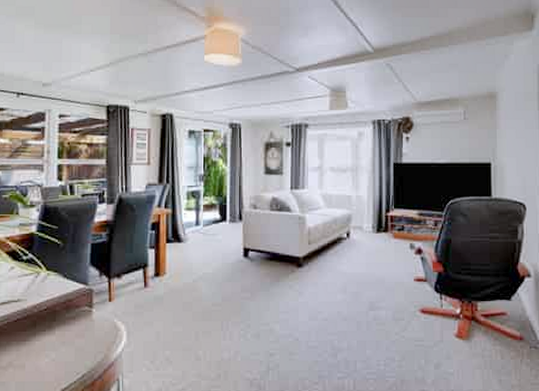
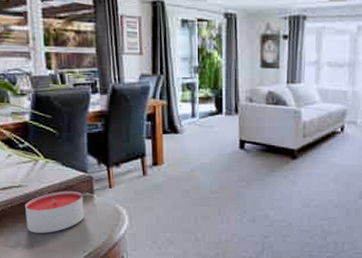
candle: none [21,304,82,353] -> present [25,190,85,233]

